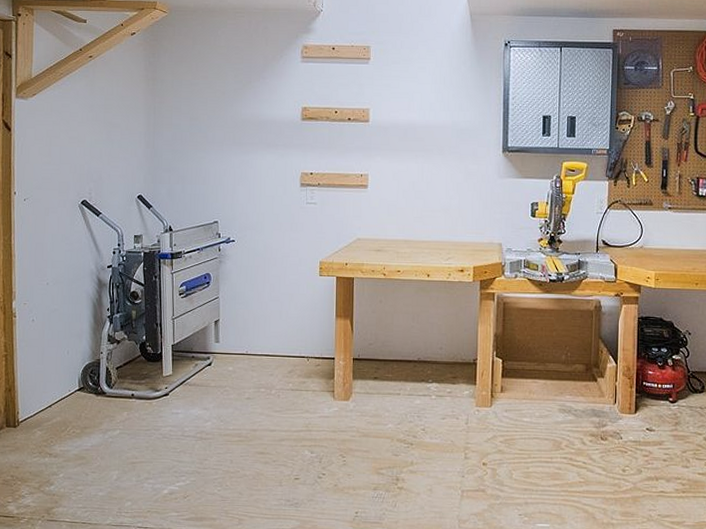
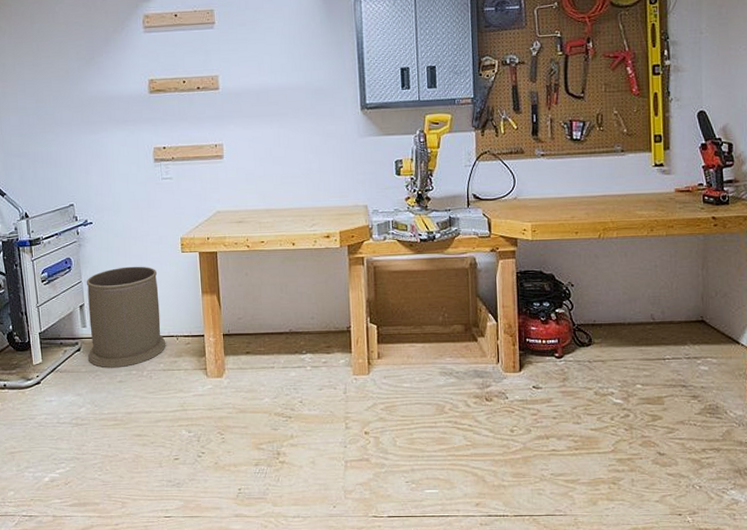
trash can: none [219,286,297,385] -> present [86,266,166,368]

